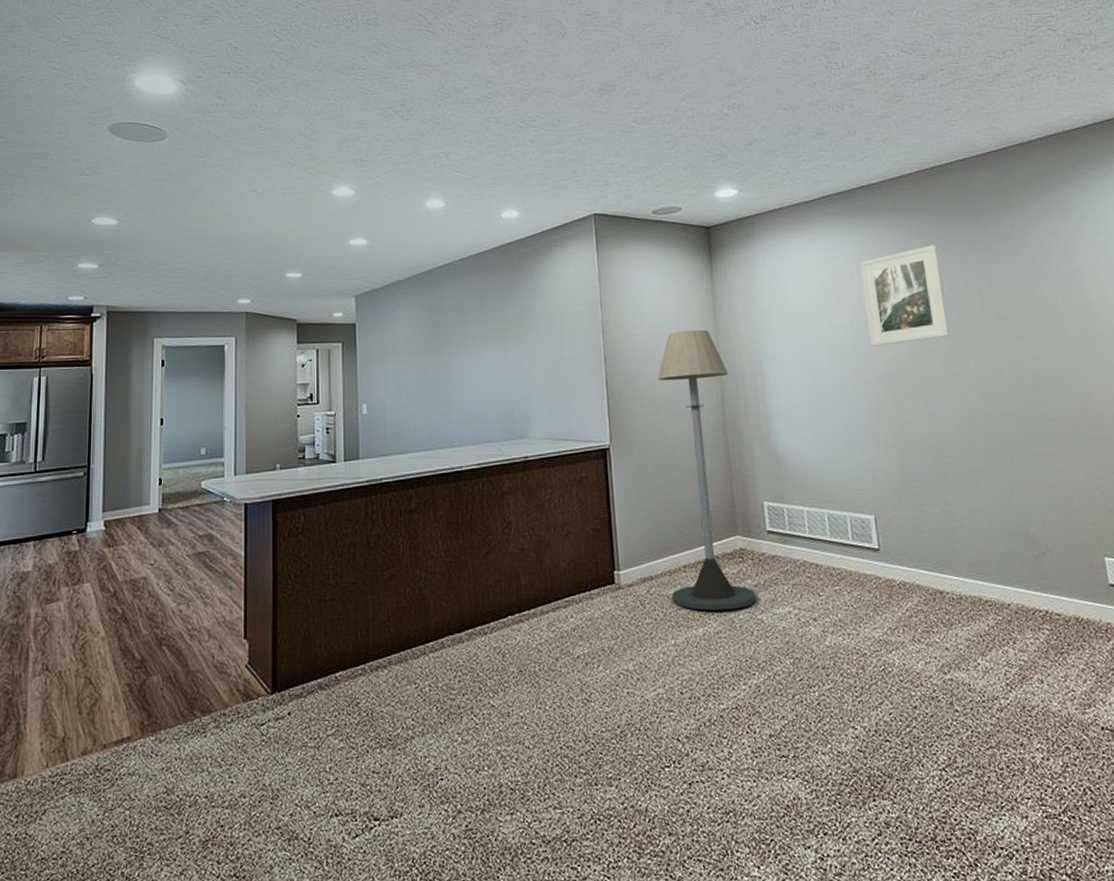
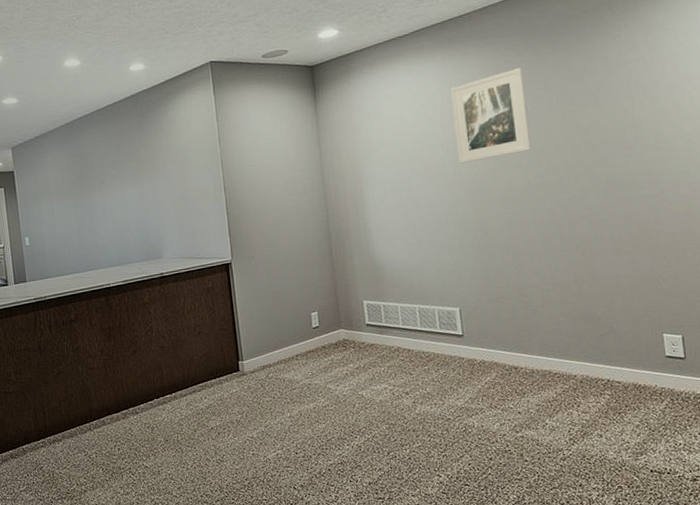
floor lamp: present [657,329,756,611] -> none [270,157,357,390]

